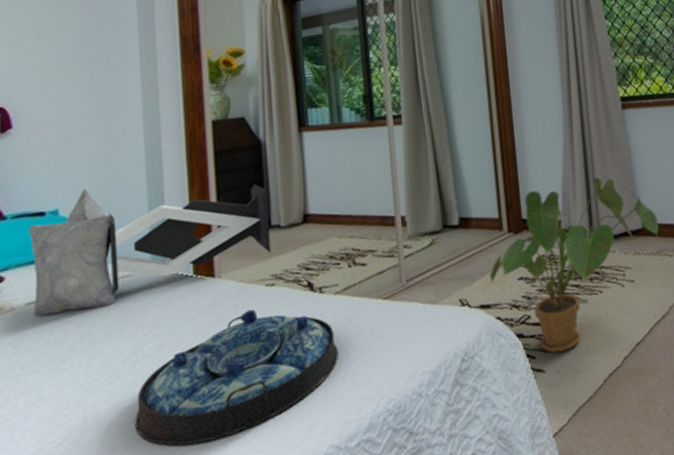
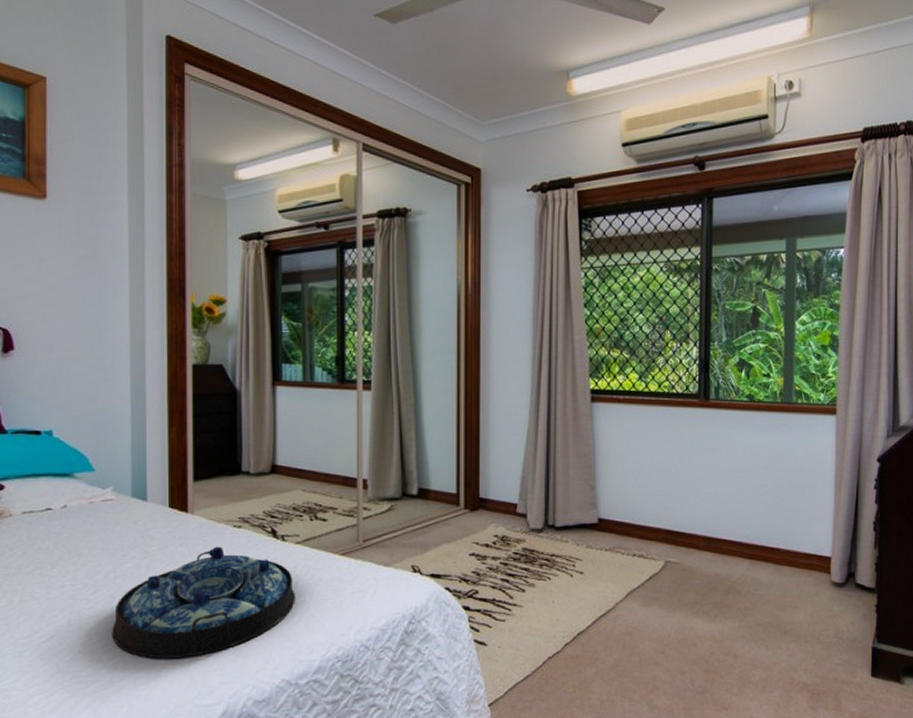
pillow: present [28,184,271,317] -> none [25,414,240,526]
house plant: present [489,177,659,353] -> none [442,466,615,629]

